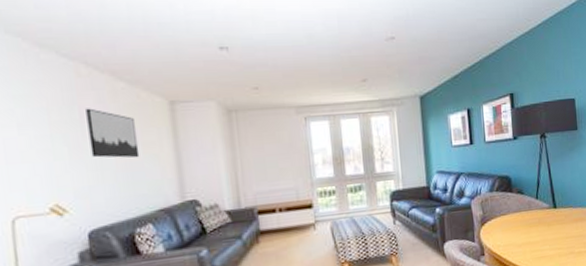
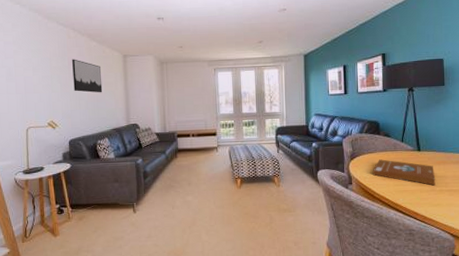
book: none [507,221,574,248] -> present [373,159,436,186]

